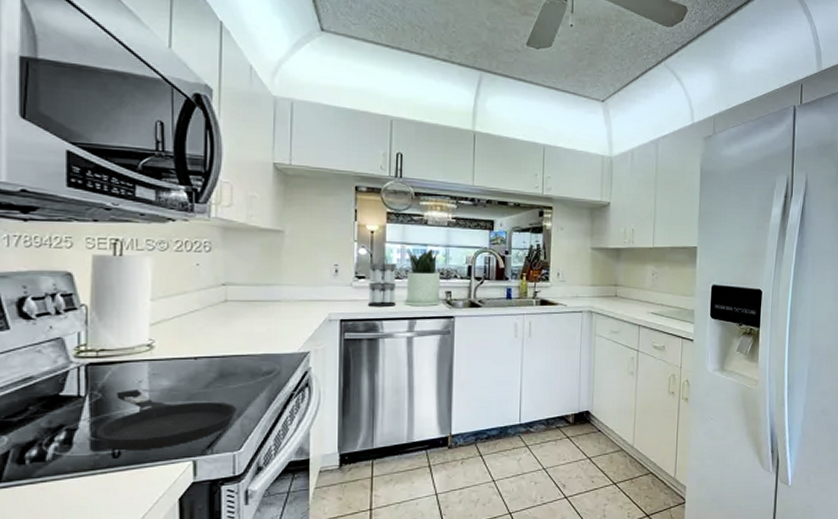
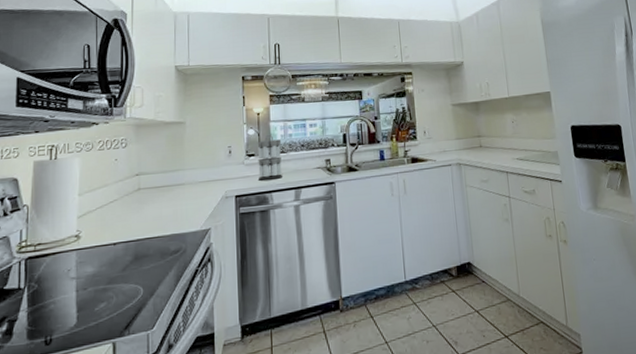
frying pan: present [95,389,238,451] -> none [31,278,150,338]
planter: present [403,248,443,307] -> none [288,122,324,177]

